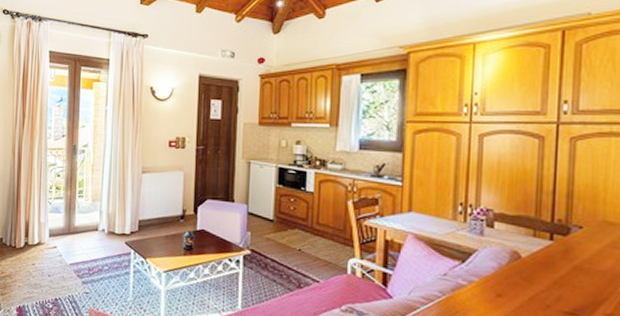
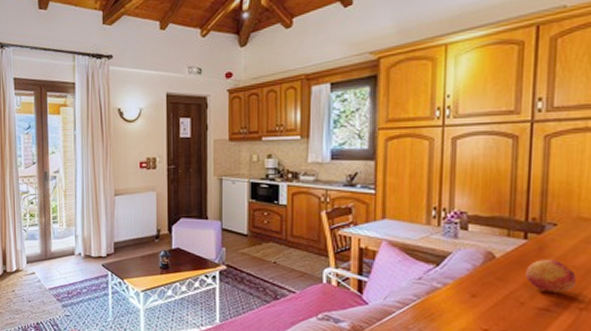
fruit: none [552,262,602,297] -> present [526,260,576,293]

